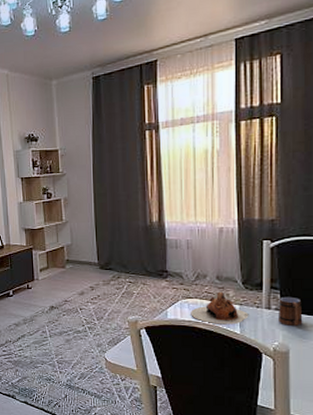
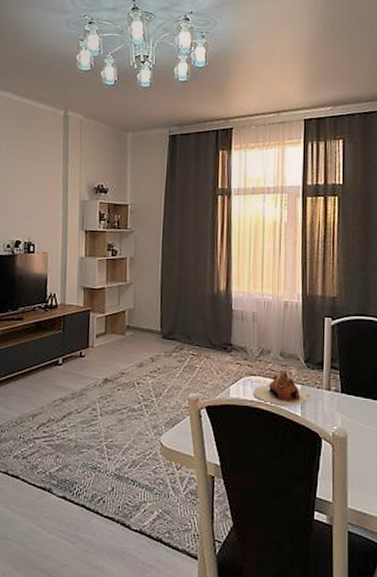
mug: present [278,296,303,326] -> none [338,377,360,409]

